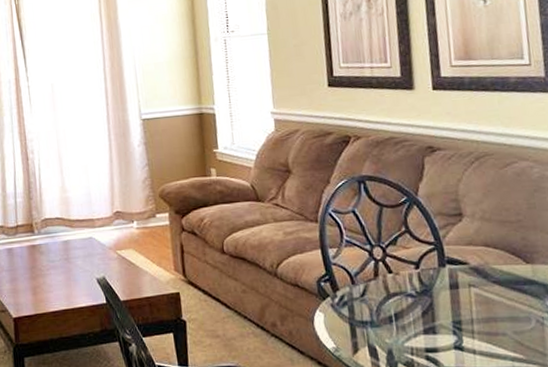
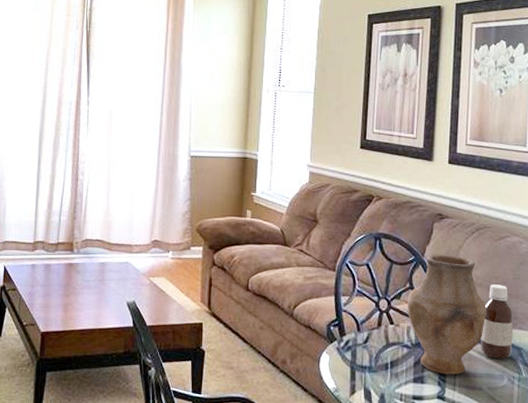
vase: none [405,190,501,322] -> present [408,254,487,375]
bottle: none [497,216,537,299] -> present [481,284,514,359]

